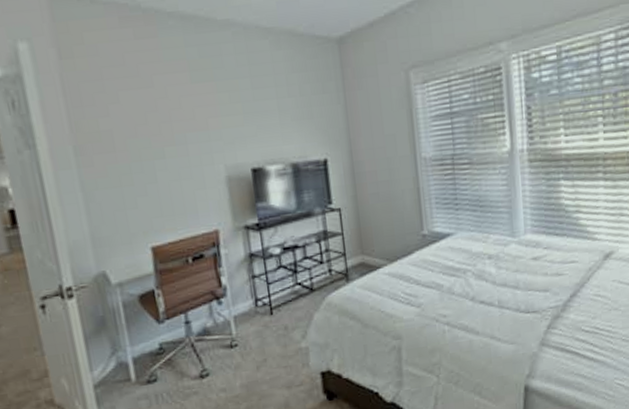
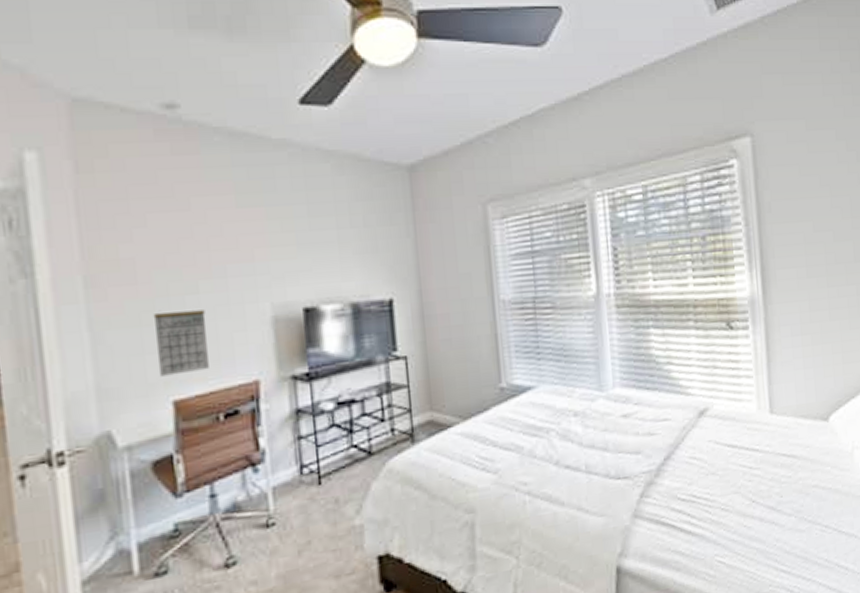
calendar: none [130,172,178,228] -> present [153,310,209,377]

